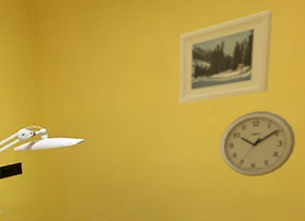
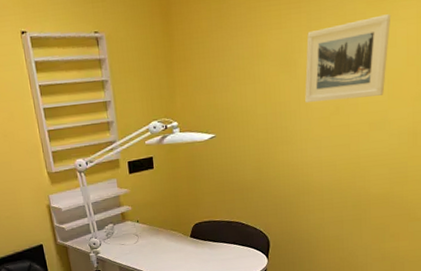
wall clock: present [220,110,296,177] -> none [341,113,405,178]

